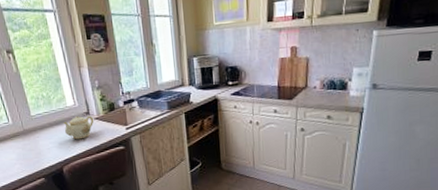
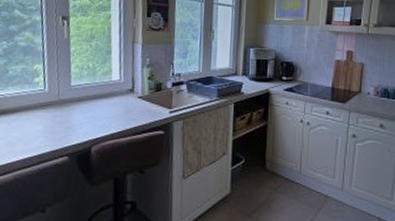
teapot: present [63,115,94,140] -> none [102,91,137,118]

